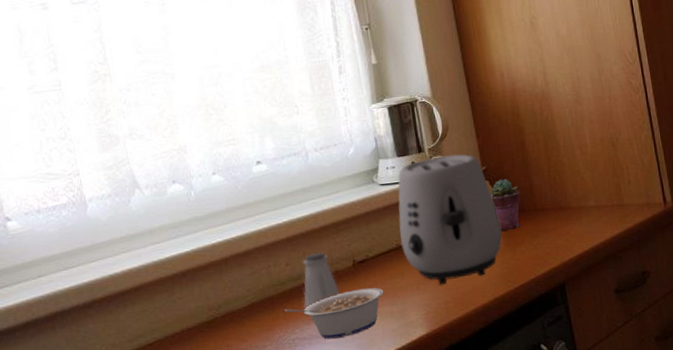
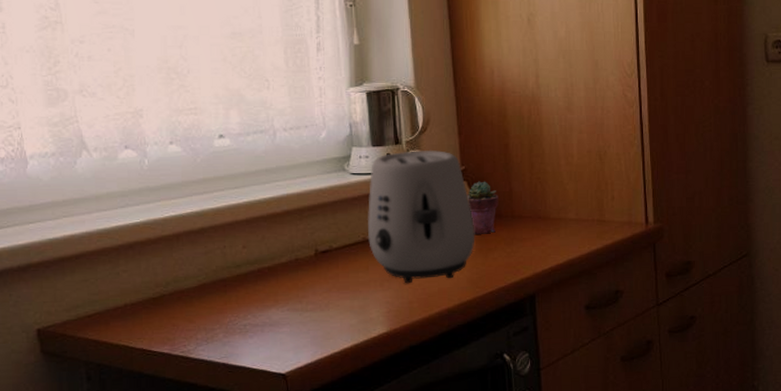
legume: present [284,287,384,340] -> none [237,279,346,328]
saltshaker: present [302,251,340,309] -> none [258,237,299,295]

